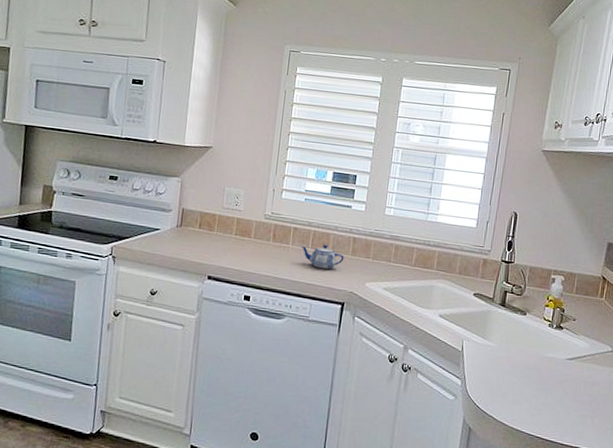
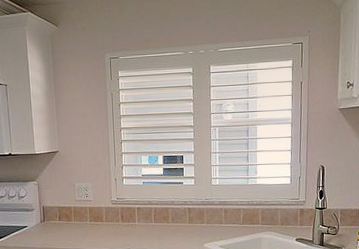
teapot: present [301,244,344,269] -> none [146,217,183,238]

